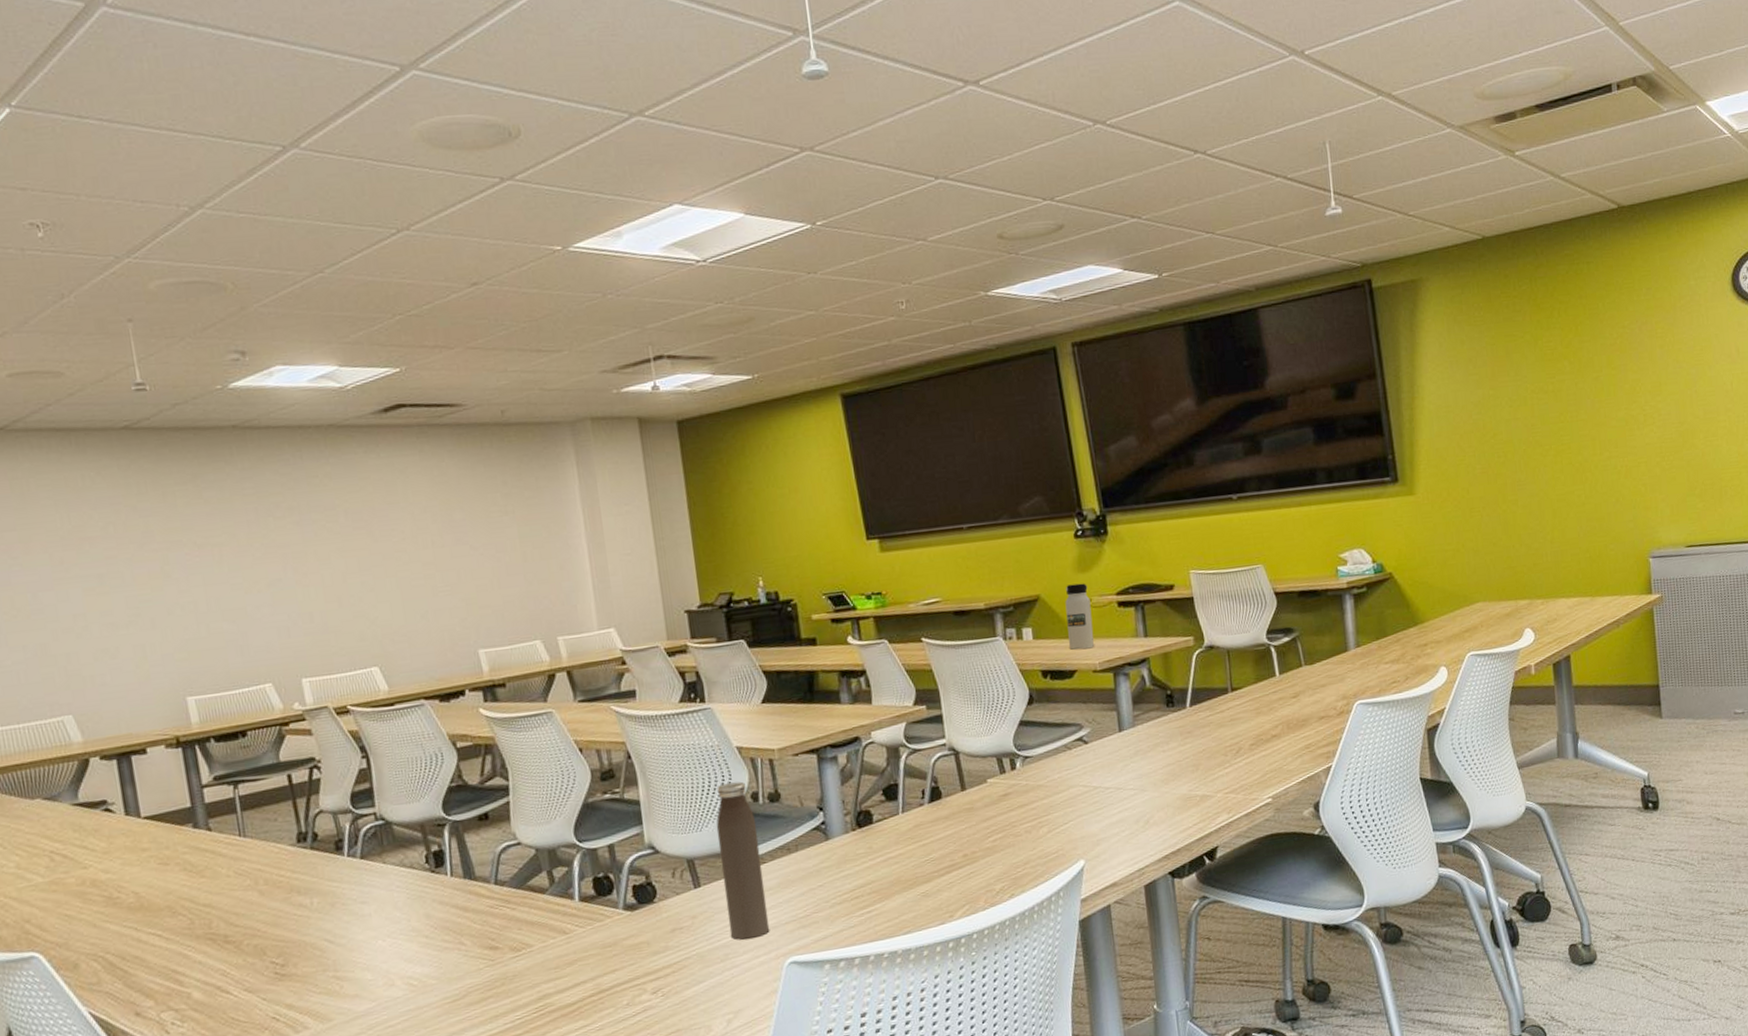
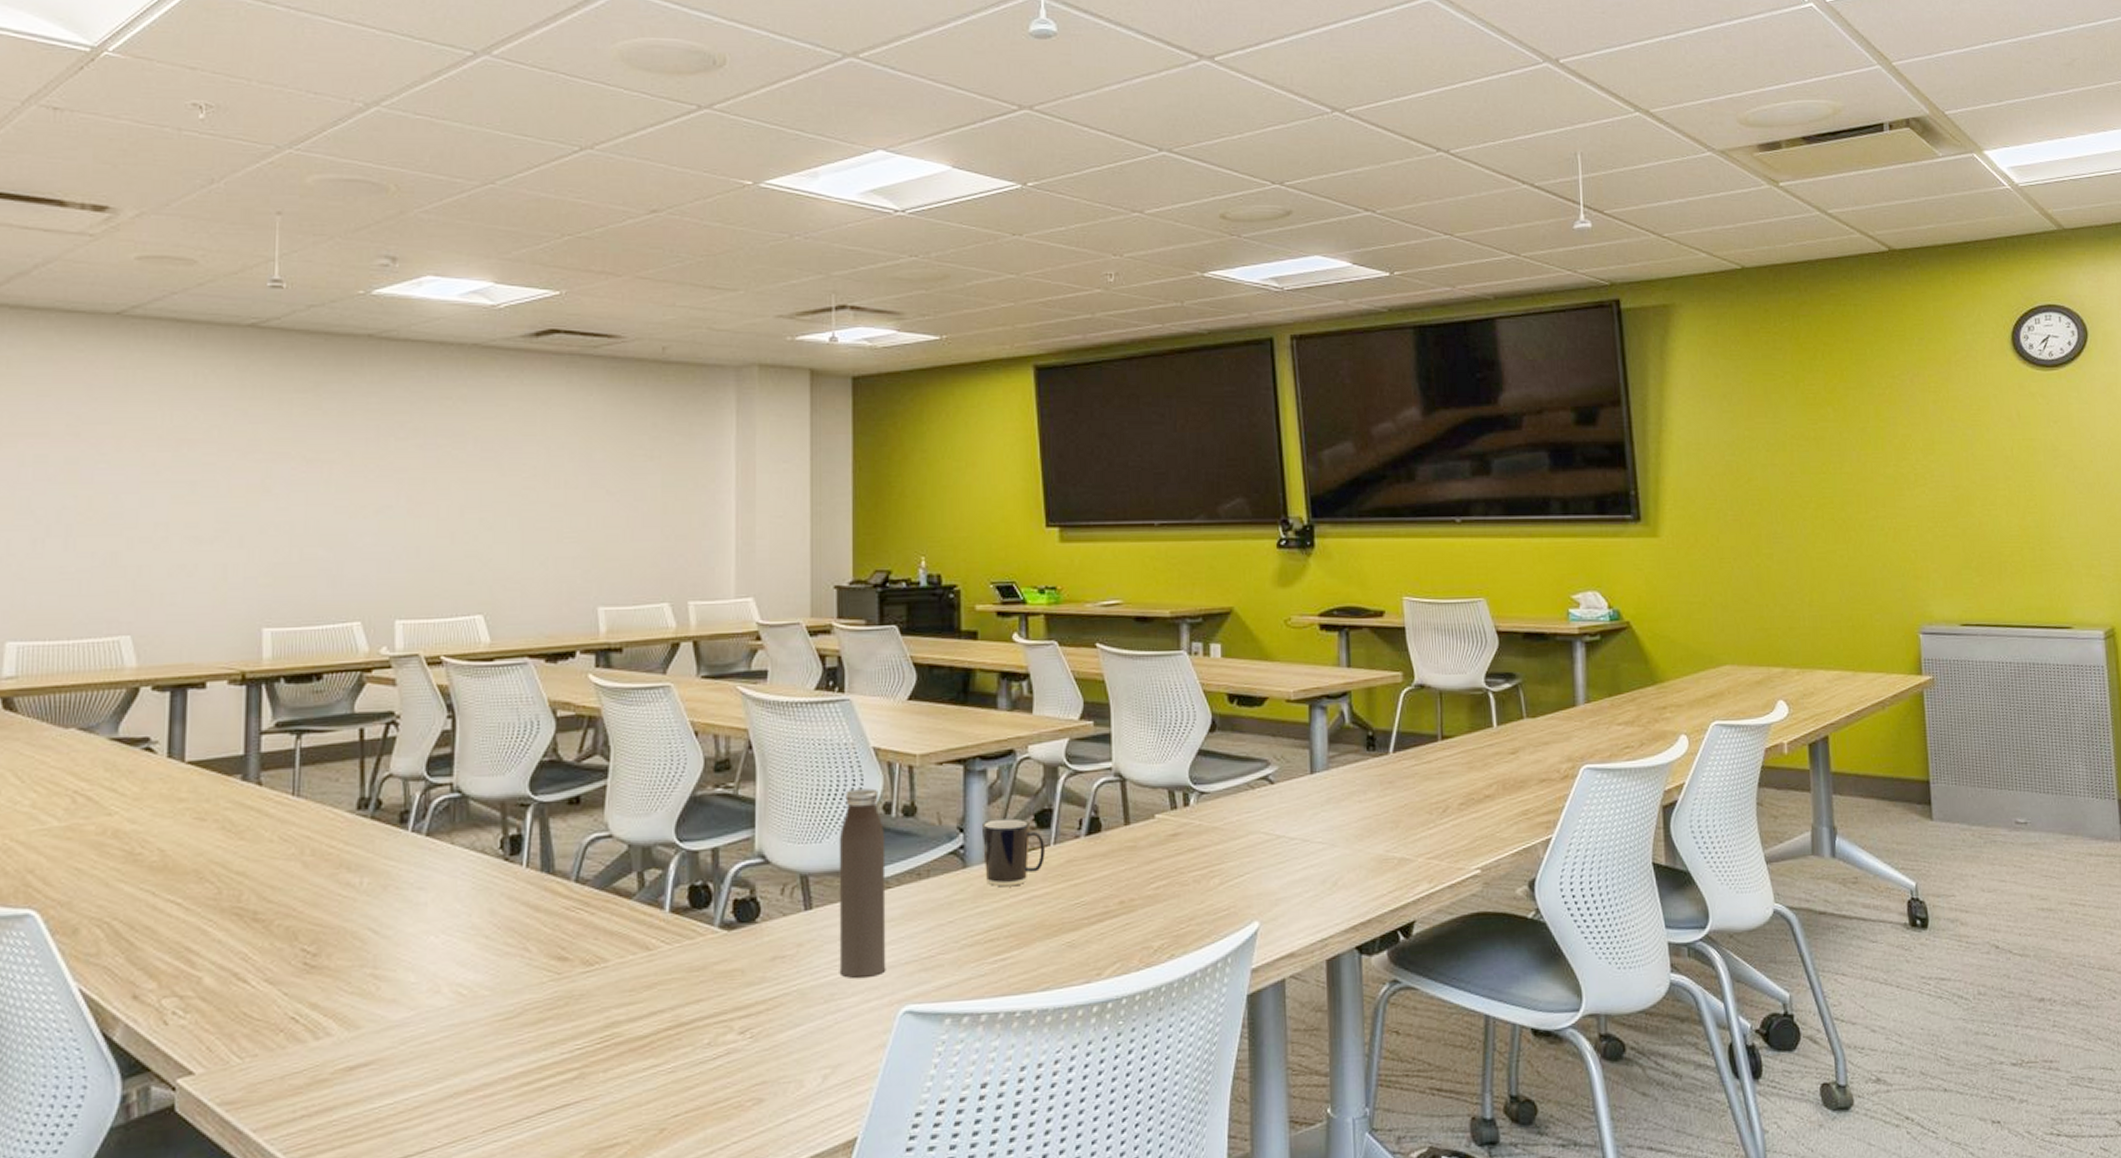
mug: none [837,794,896,853] -> present [981,818,1045,887]
water bottle: present [1065,583,1094,651] -> none [1260,599,1290,675]

